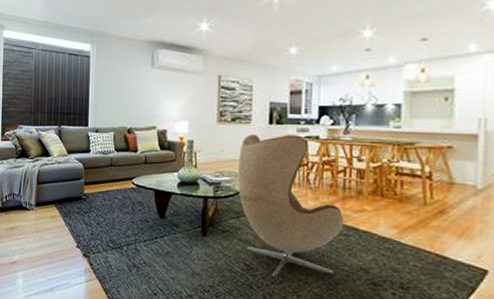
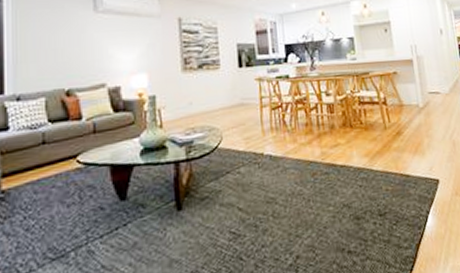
armchair: present [238,133,345,278] -> none [210,76,323,240]

